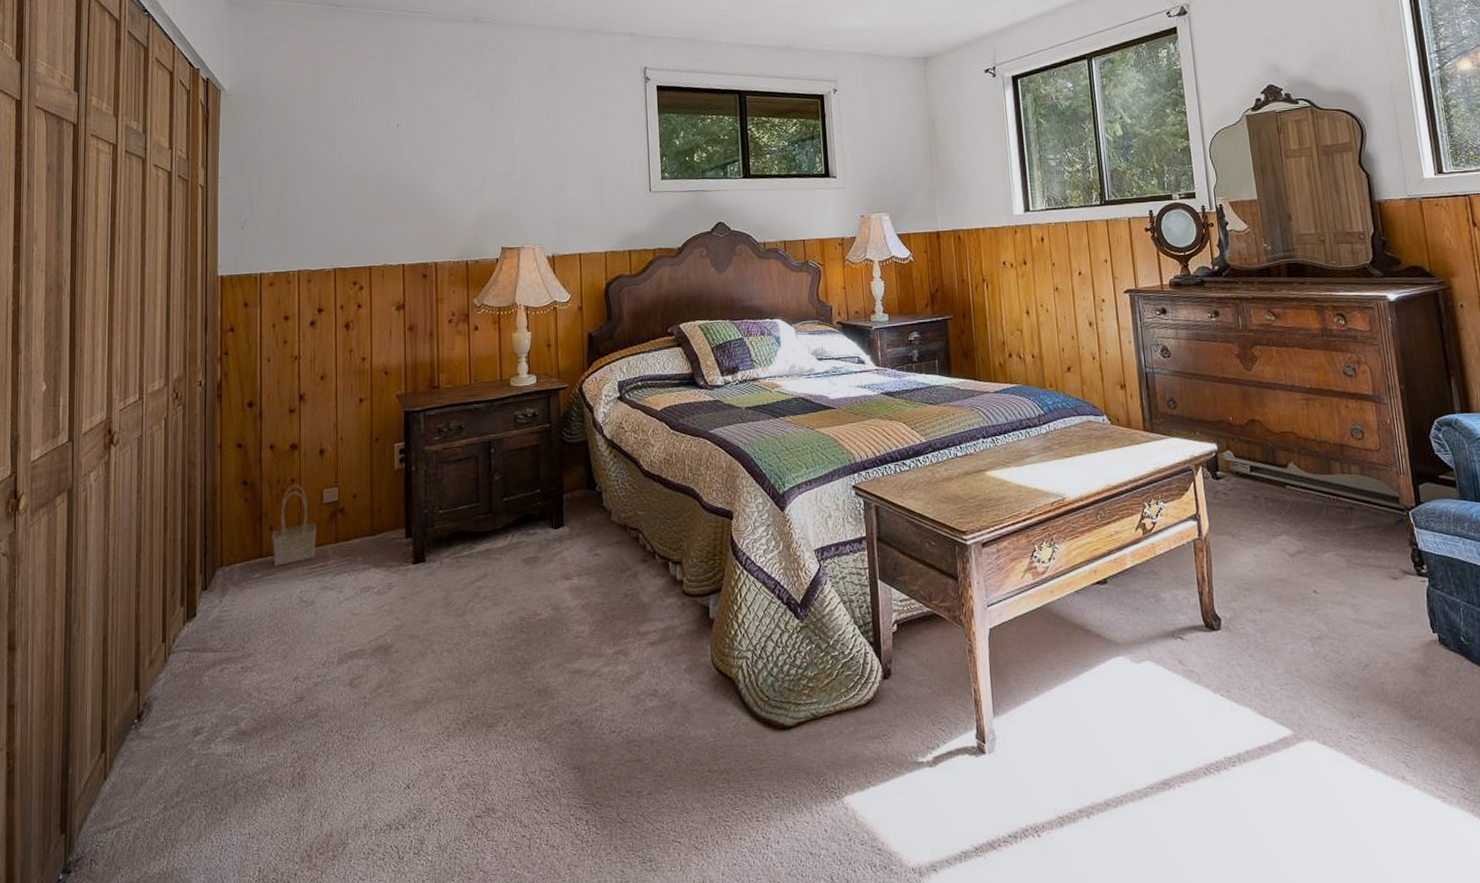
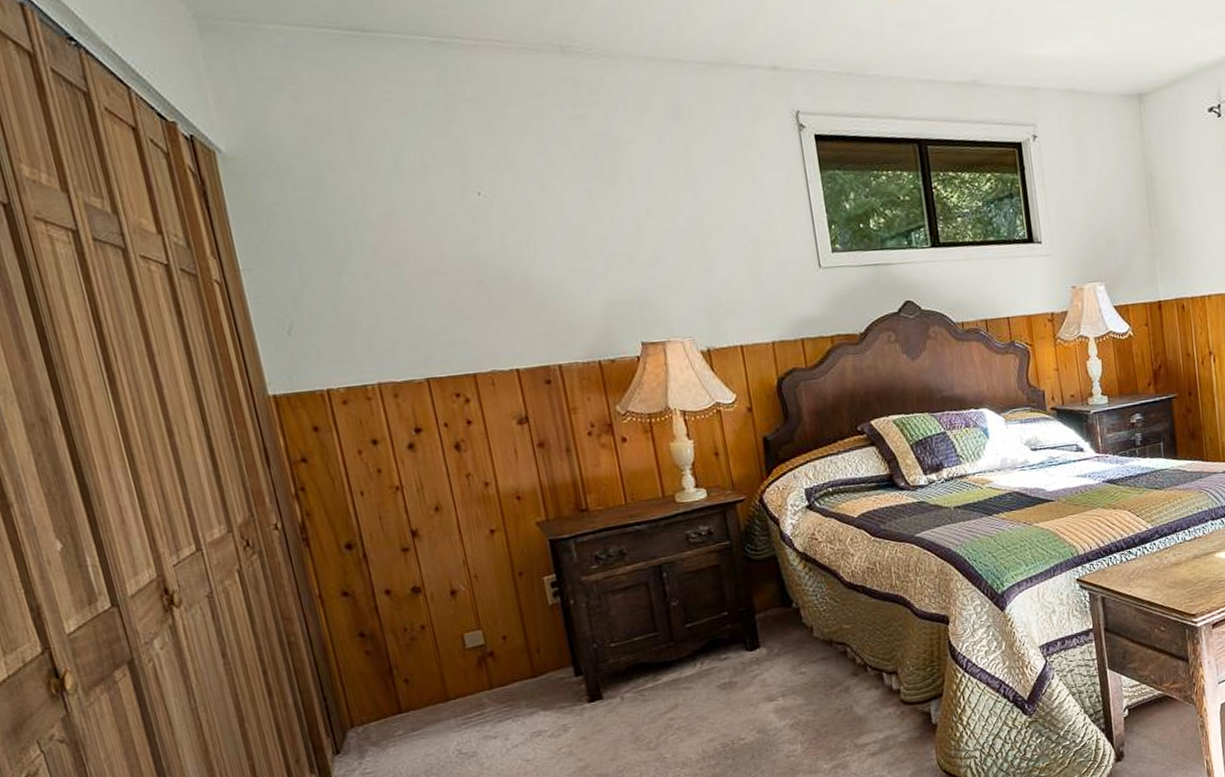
basket: present [272,484,317,566] -> none [409,630,468,721]

